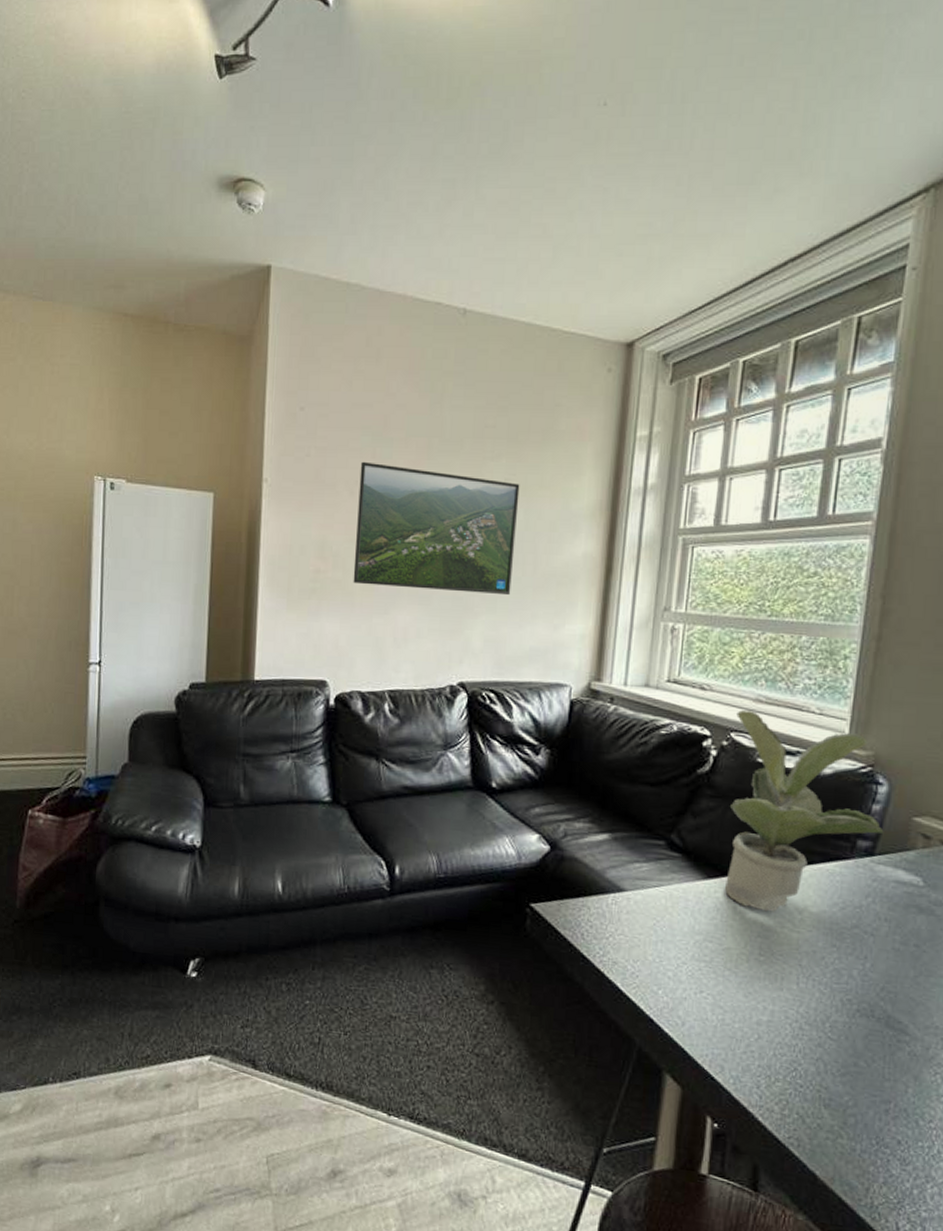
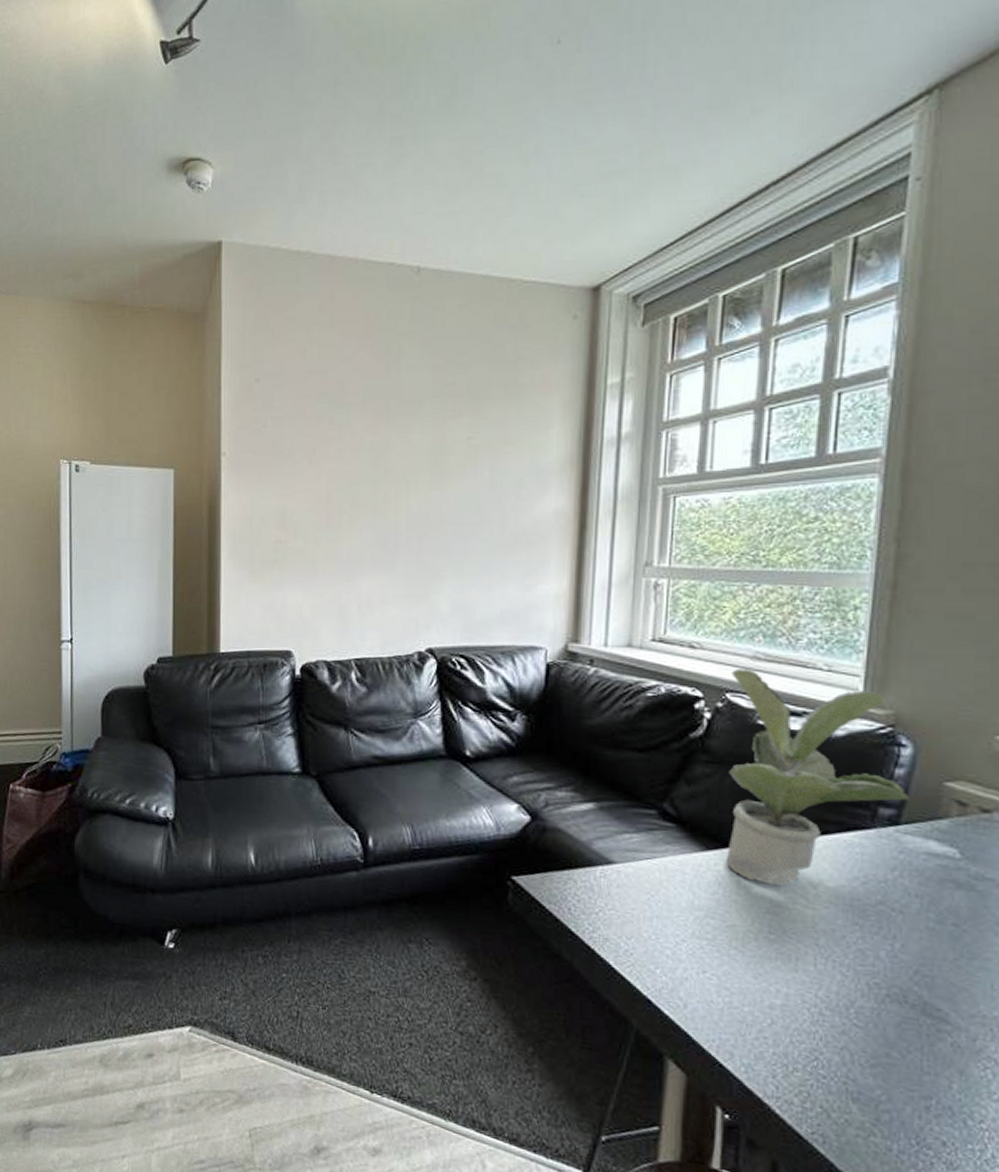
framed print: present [353,461,520,596] -> none [314,429,483,557]

